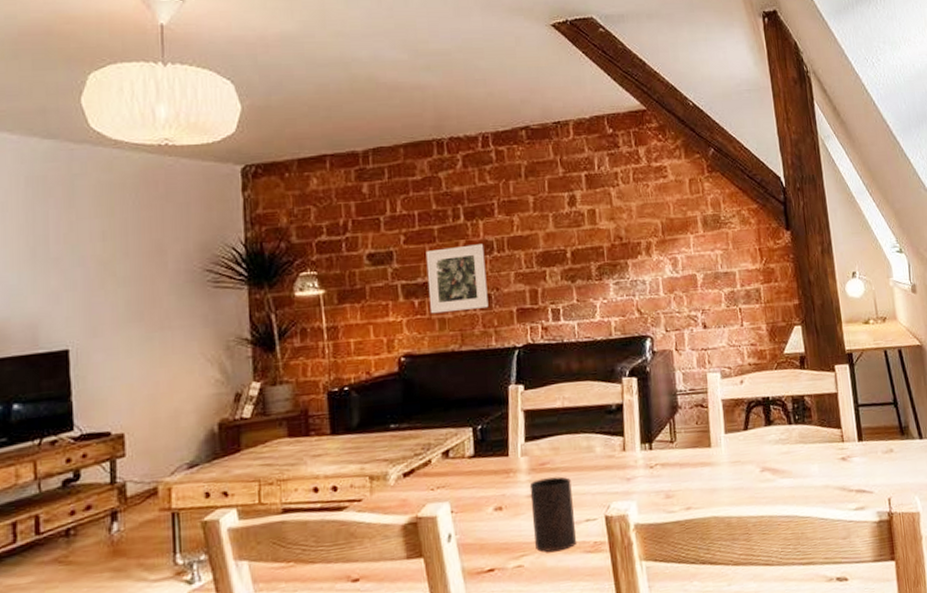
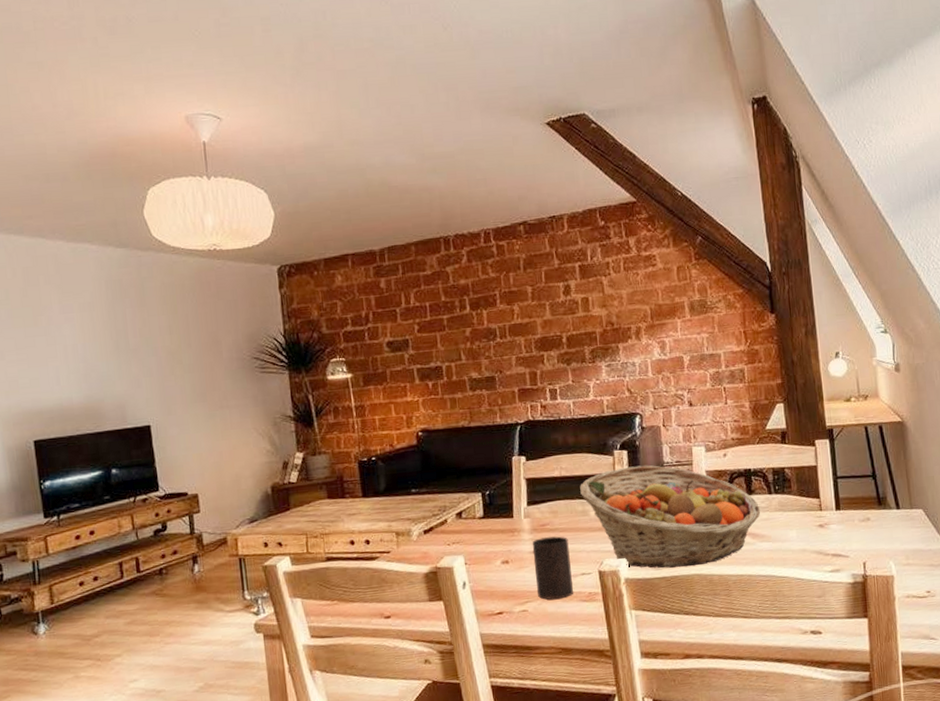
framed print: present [425,244,489,314] -> none [437,331,493,394]
fruit basket: none [584,393,781,512] -> present [580,465,761,569]

